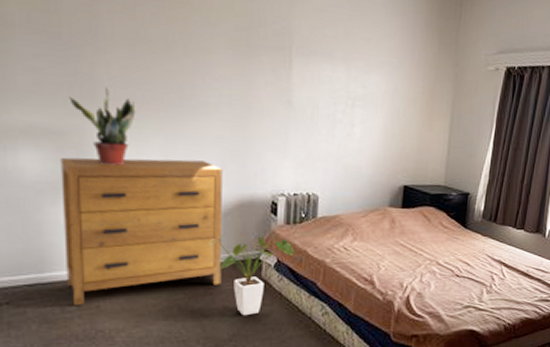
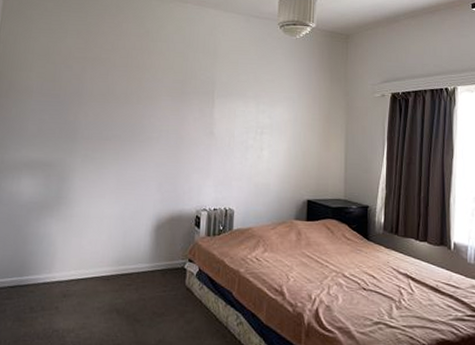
dresser: present [61,157,223,306] -> none [37,182,159,307]
potted plant: present [69,88,136,166] -> none [58,130,101,188]
house plant: present [208,236,294,316] -> none [144,246,213,323]

